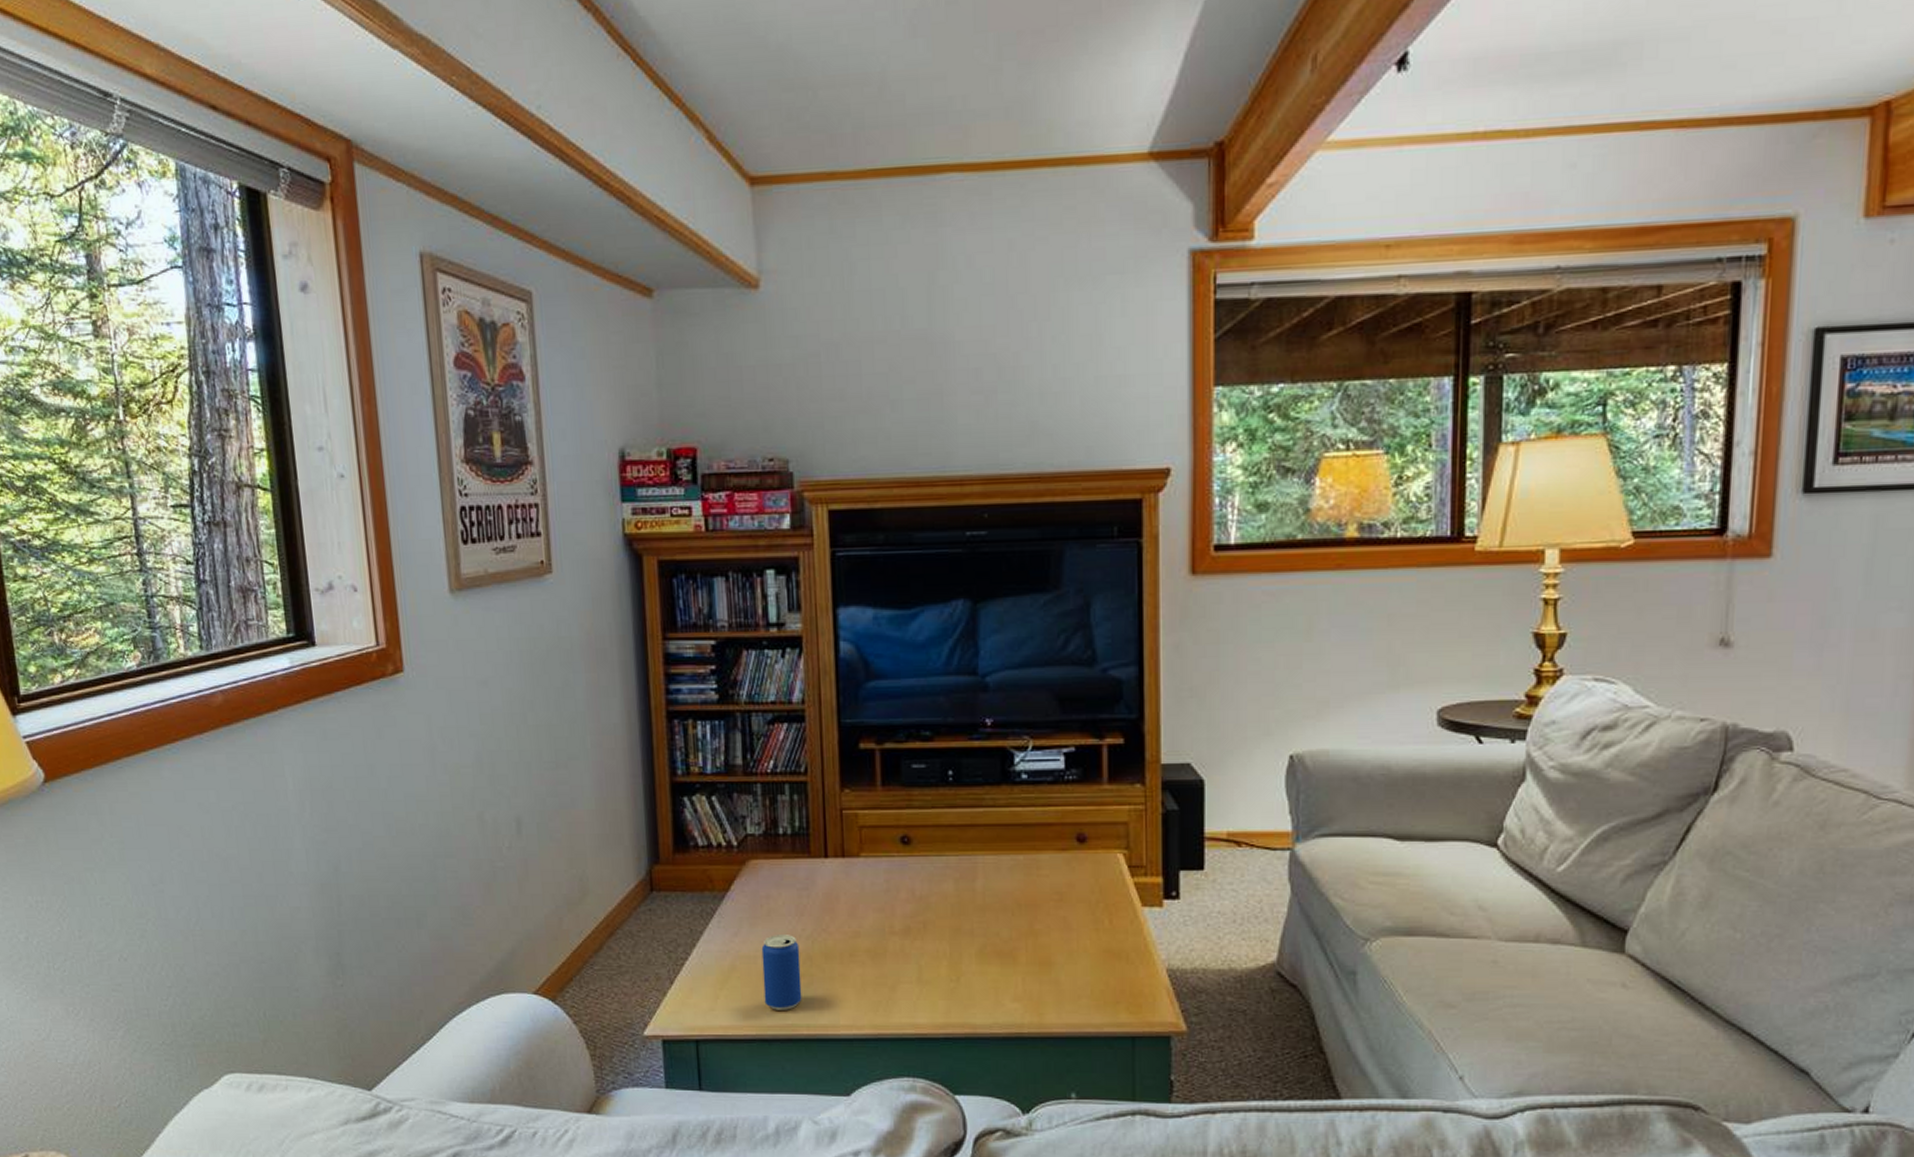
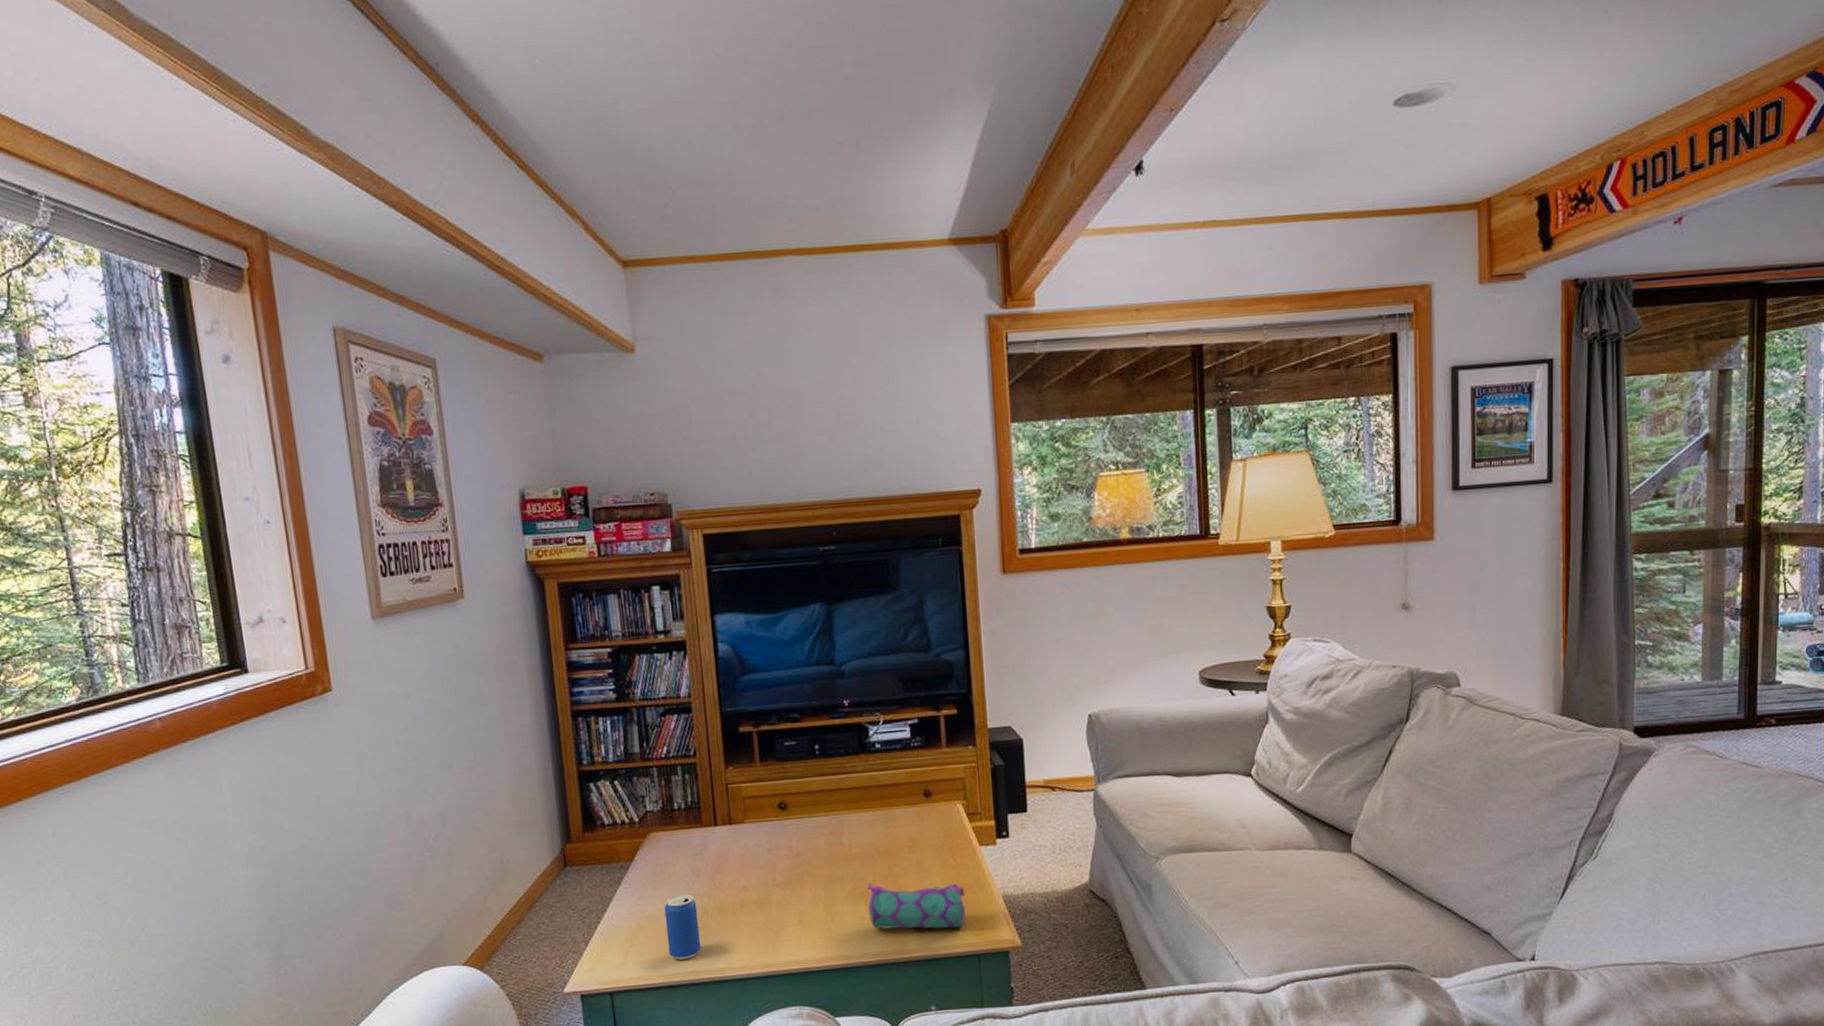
pencil case: none [1001,940,1121,1003] -> present [867,883,966,930]

